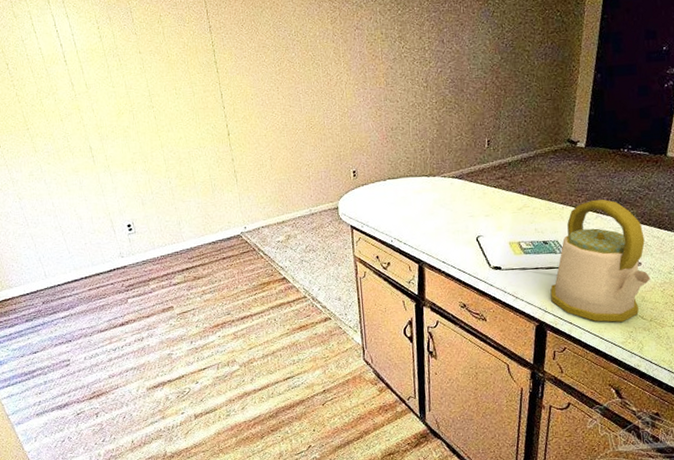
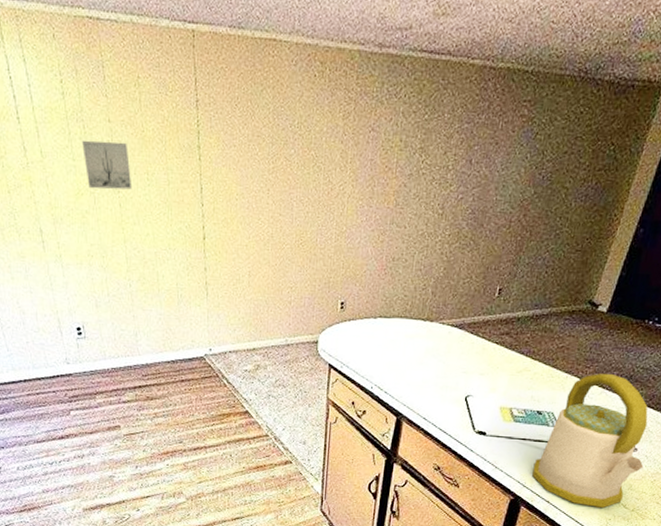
wall art: none [119,67,164,108] -> present [82,140,133,190]

